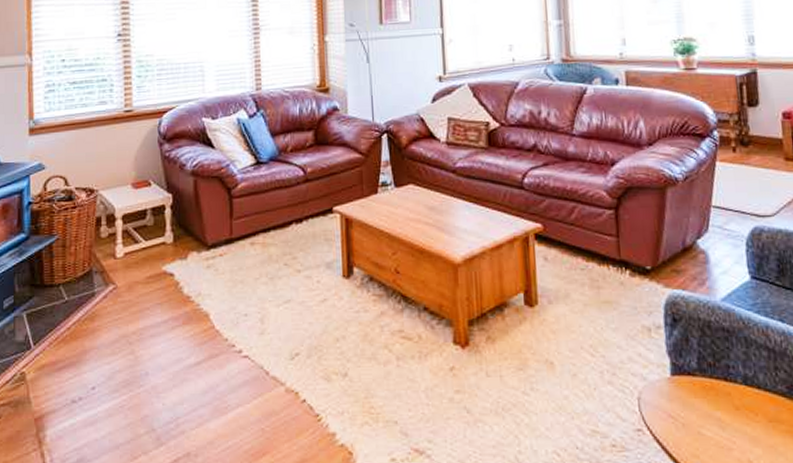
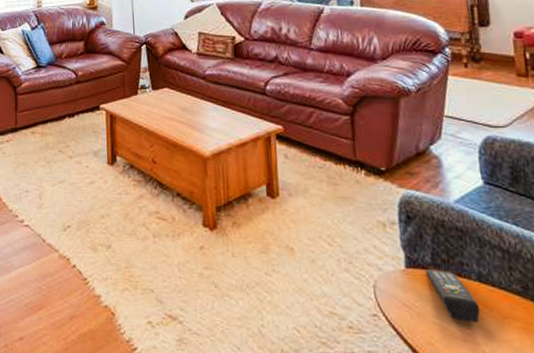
remote control: none [691,374,746,429] -> present [425,268,481,323]

